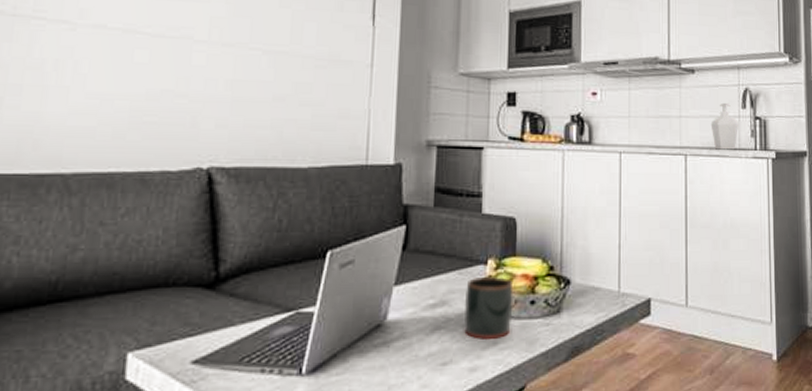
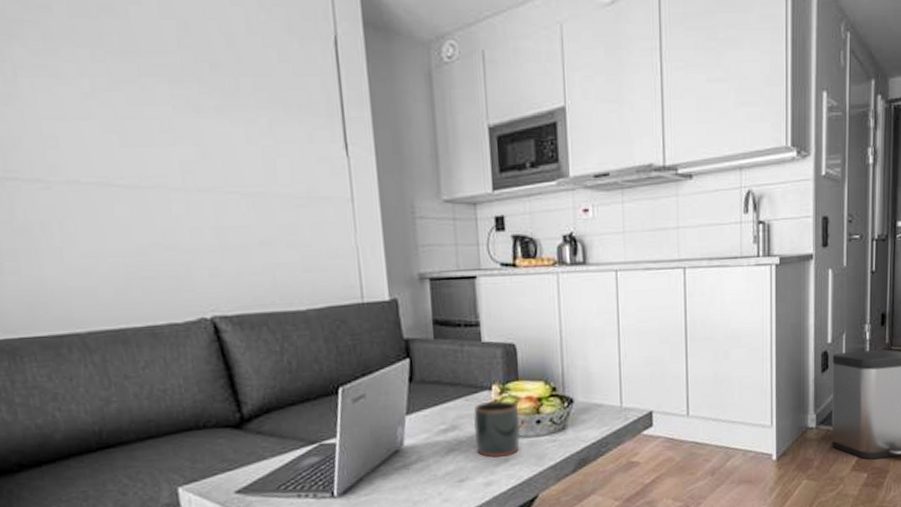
soap bottle: present [710,102,738,150] -> none [710,208,740,260]

